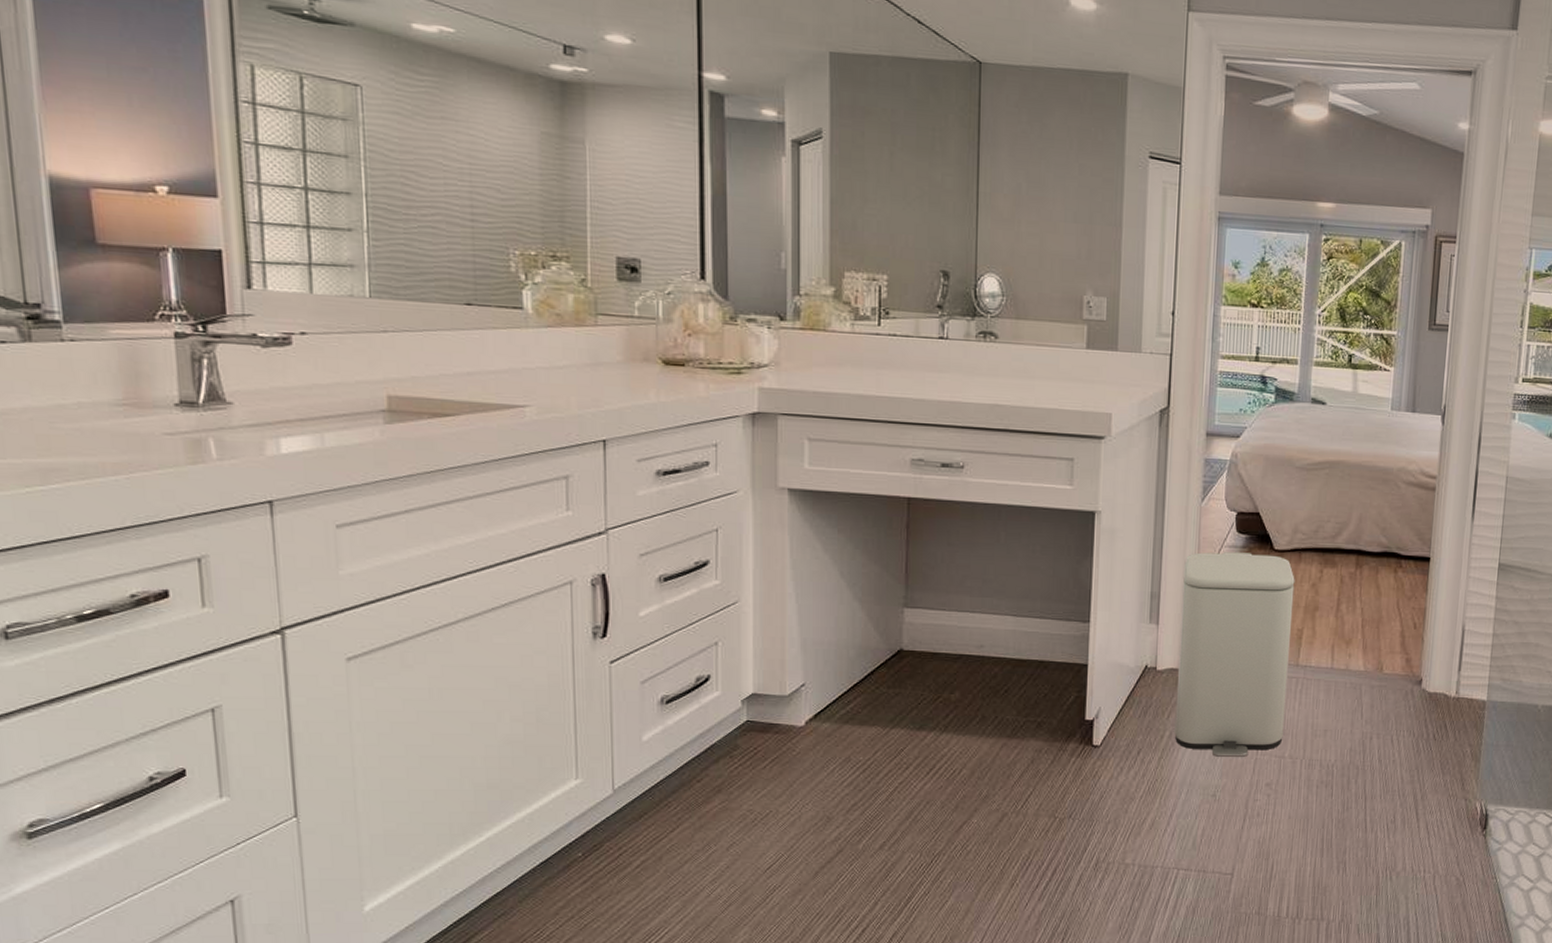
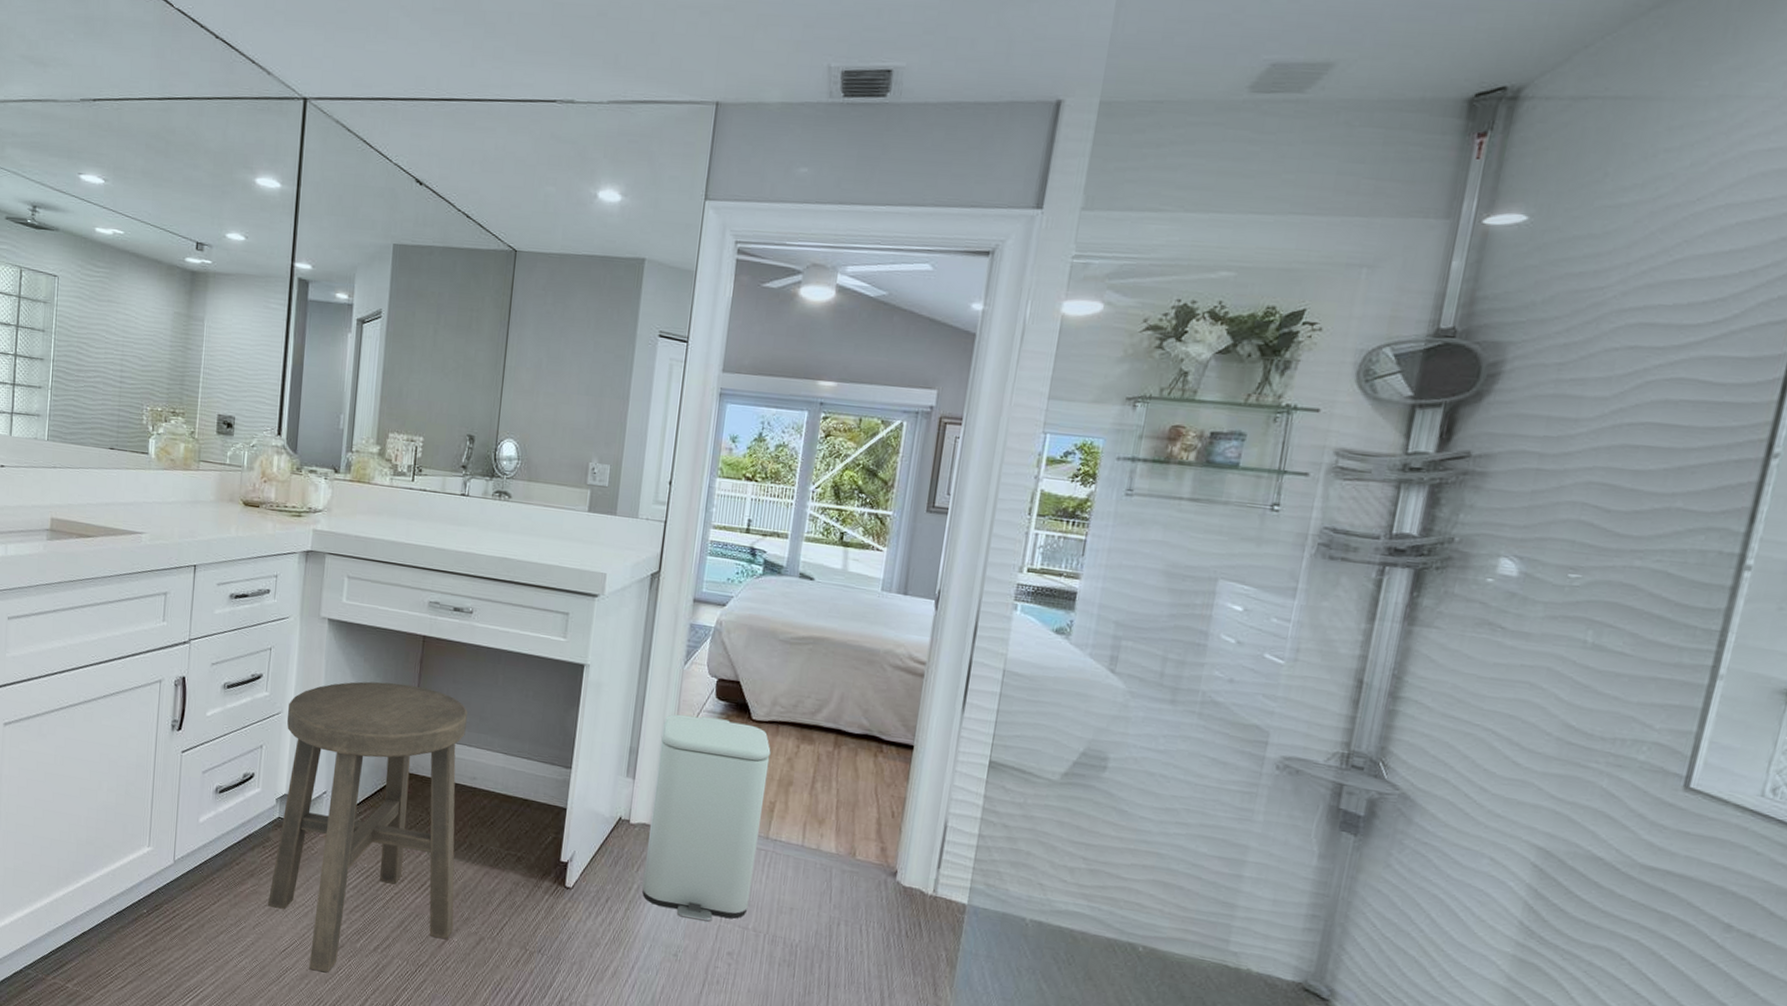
stool: none [743,553,971,884] -> present [268,681,468,973]

